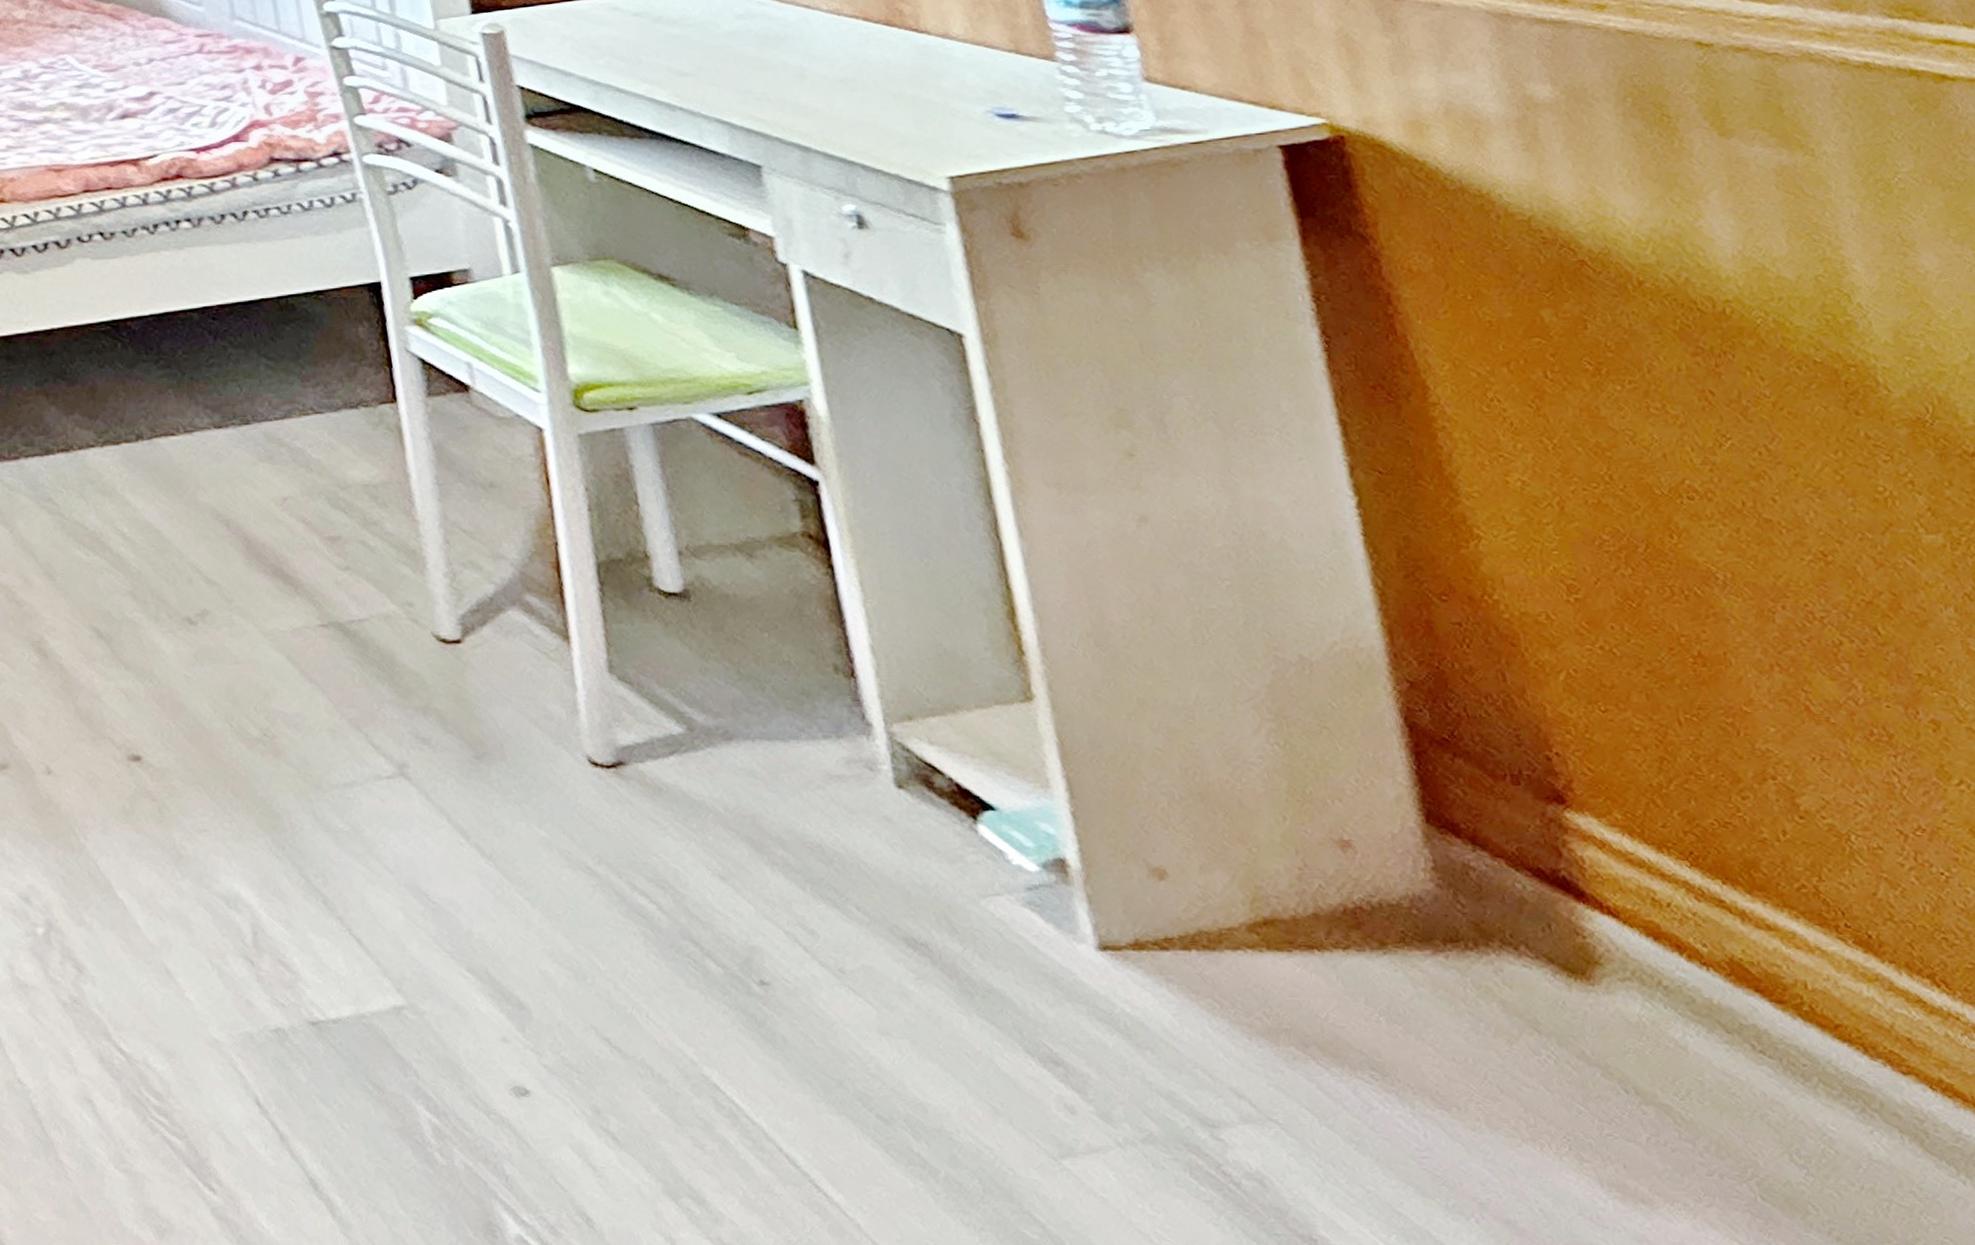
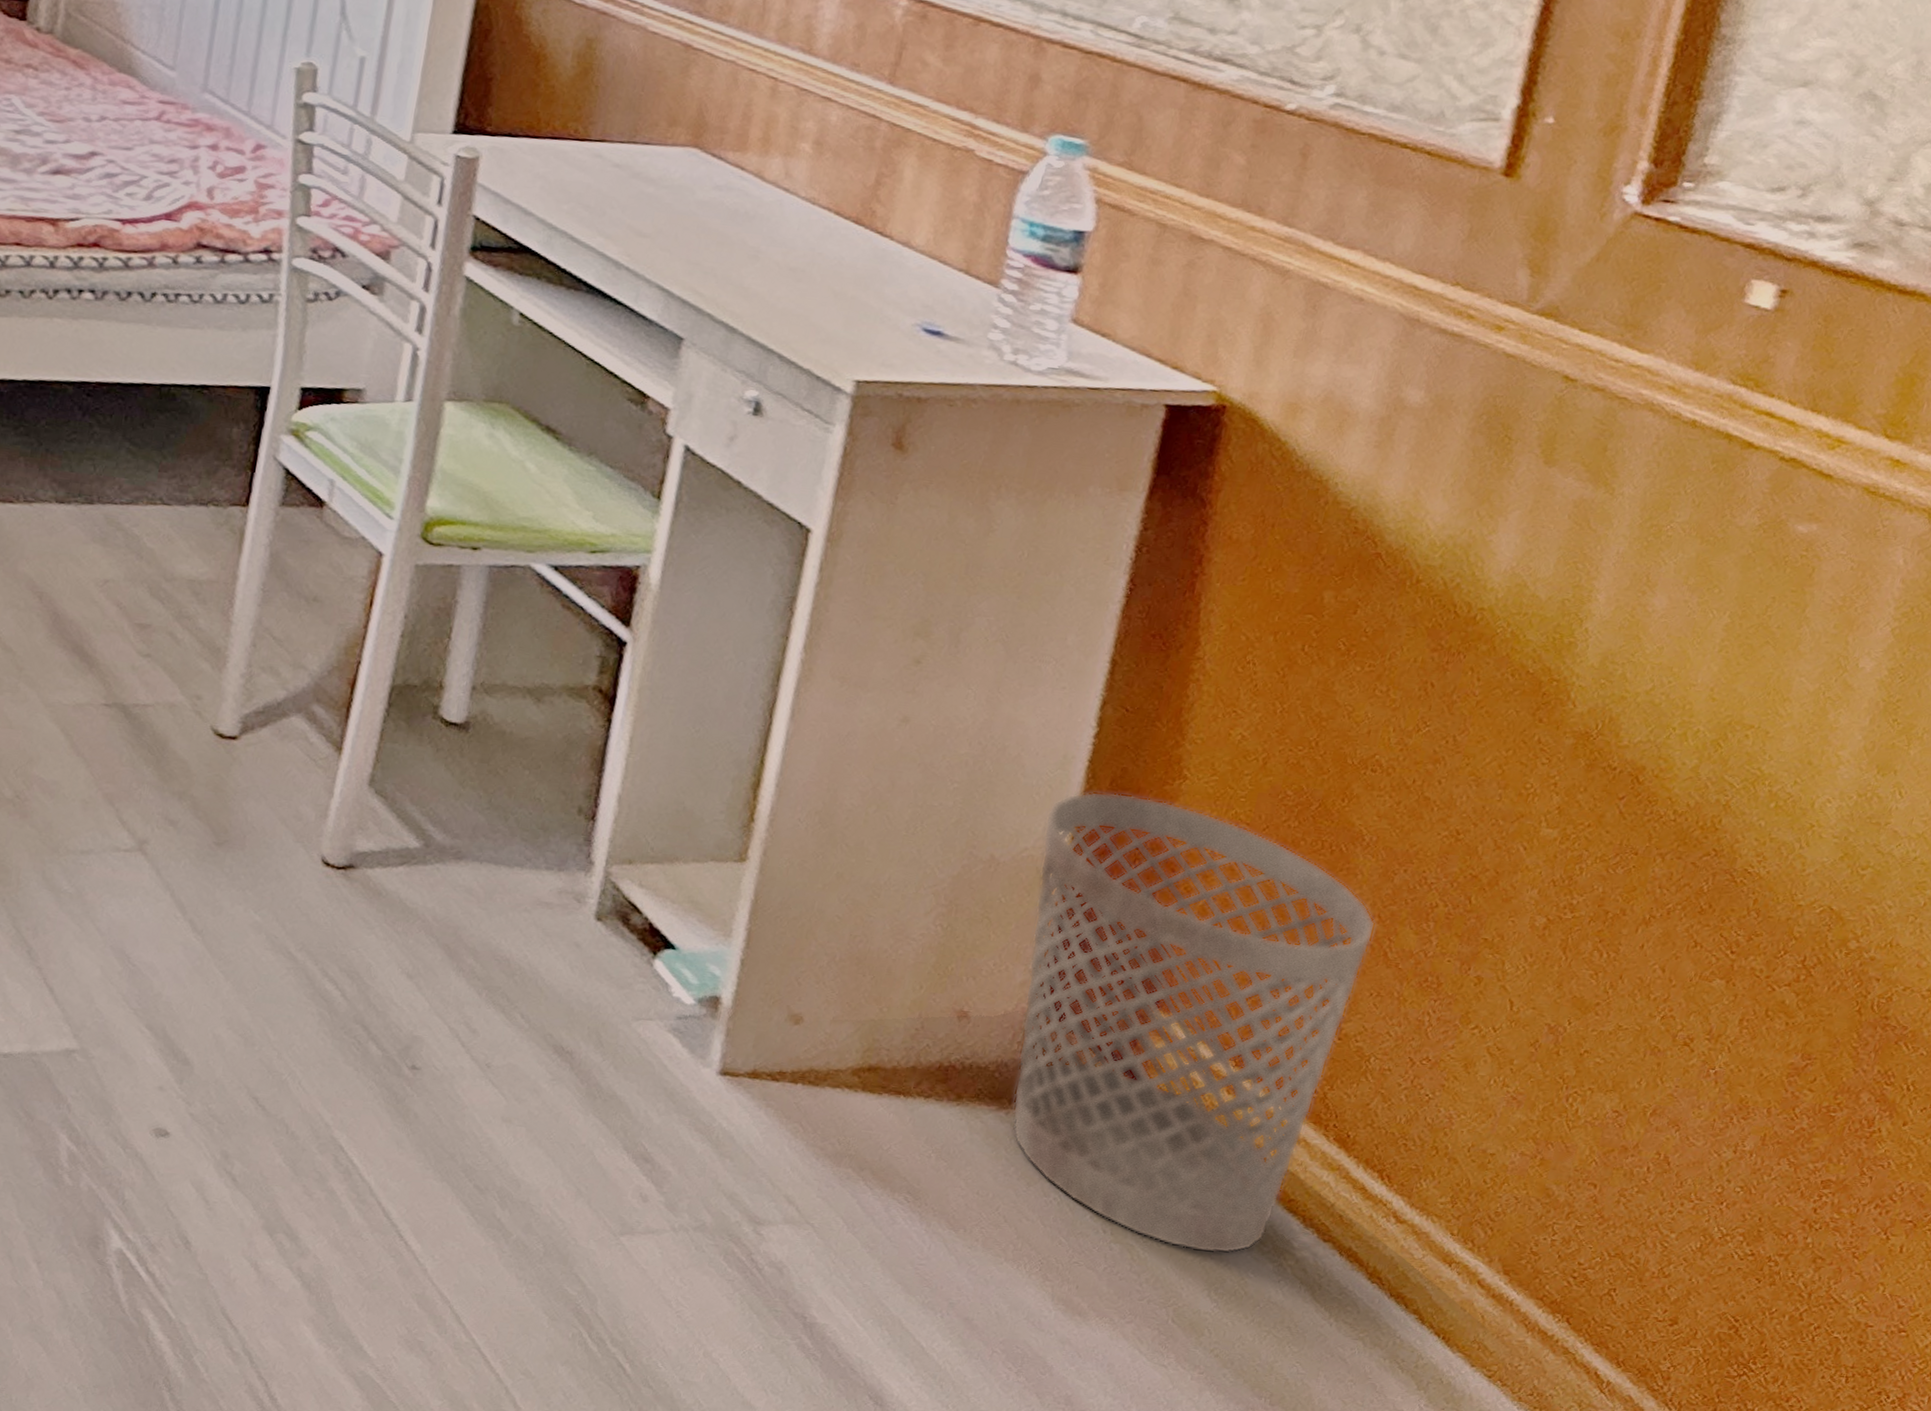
wastebasket: none [1341,564,1827,1105] -> present [1011,791,1376,1254]

